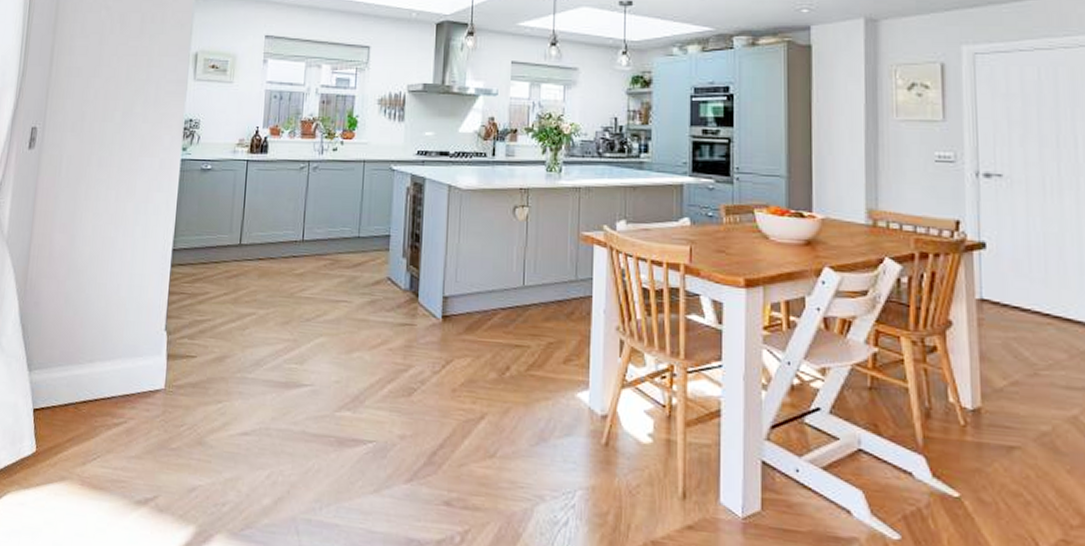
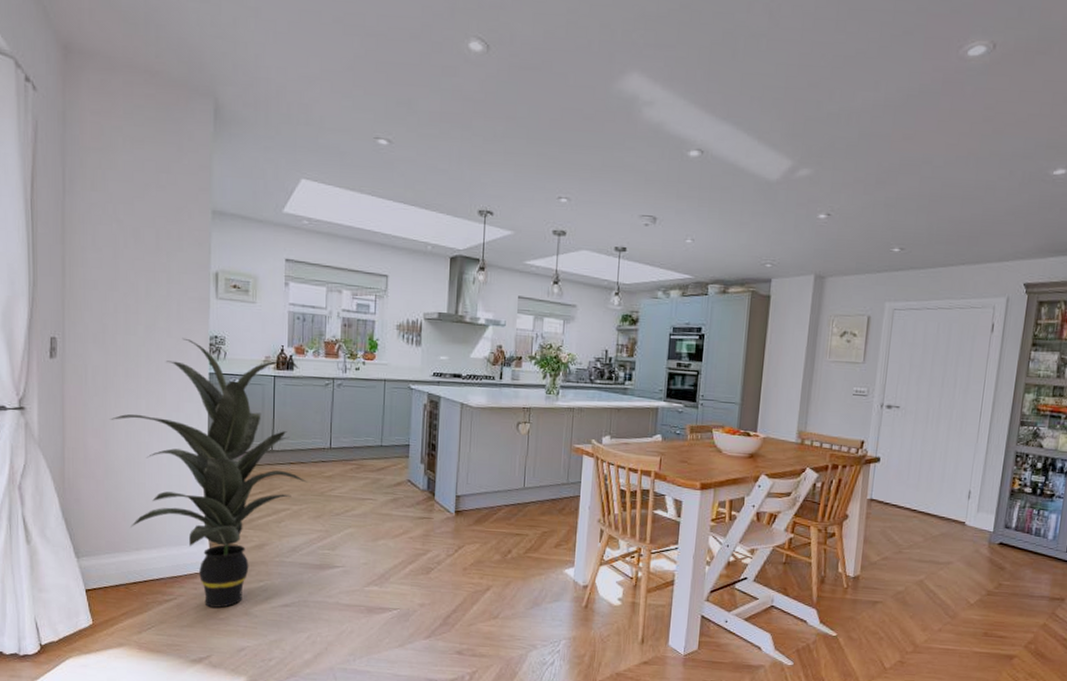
indoor plant: none [78,122,276,435] -> present [109,338,307,608]

